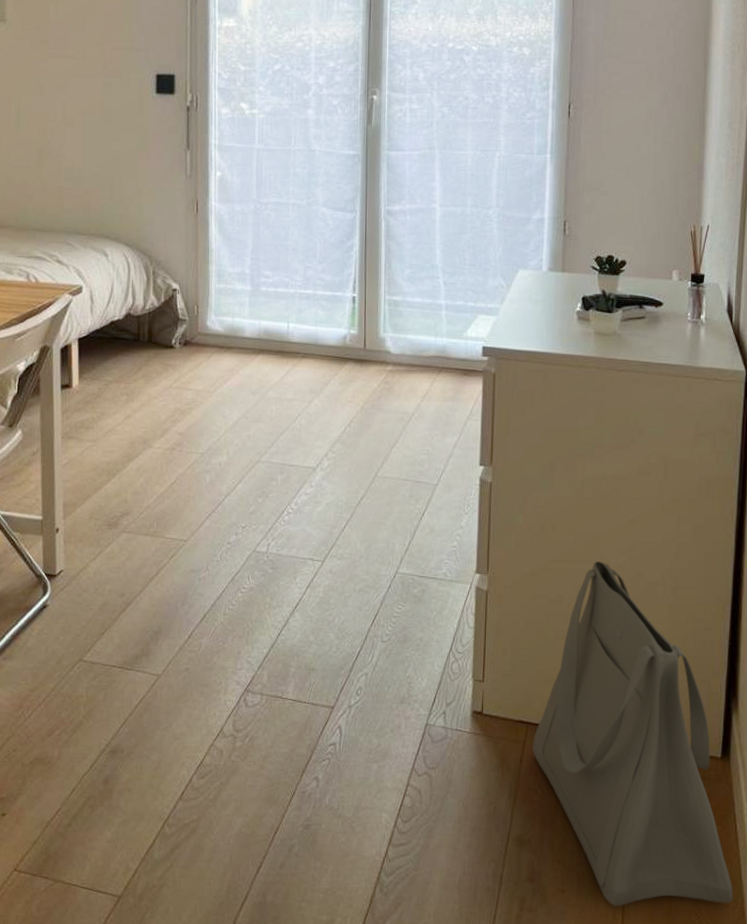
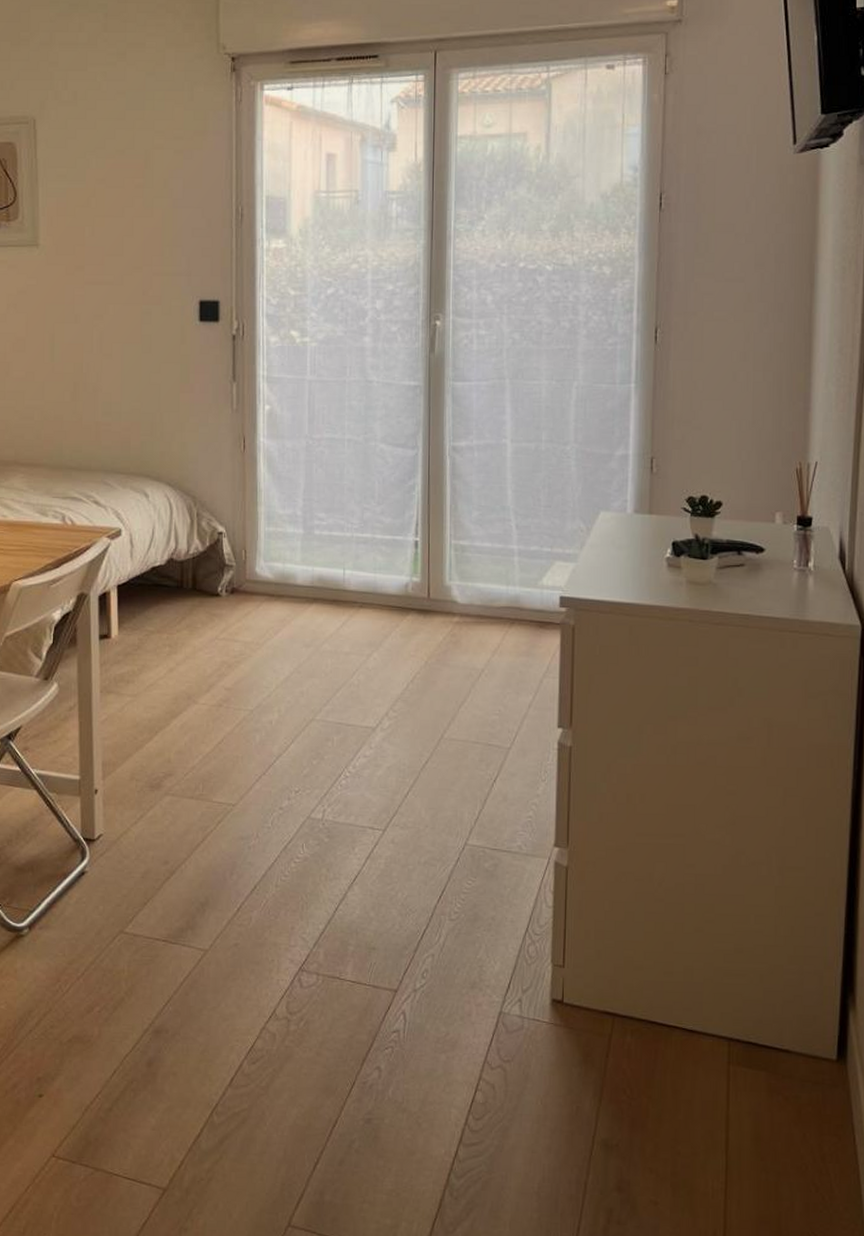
tote bag: present [532,560,734,906] -> none [619,835,852,1225]

